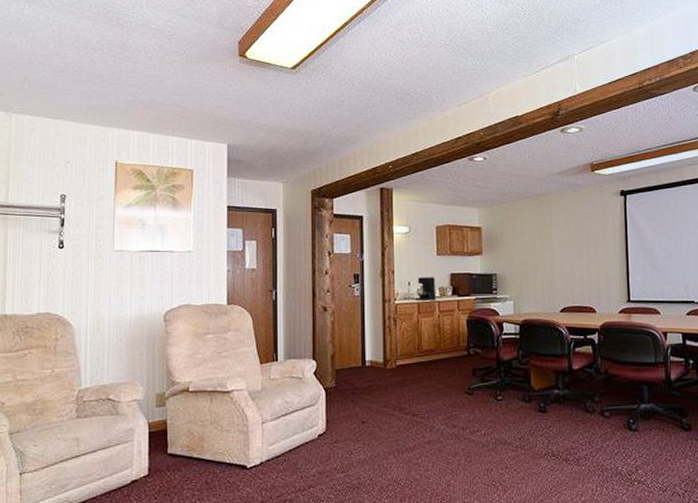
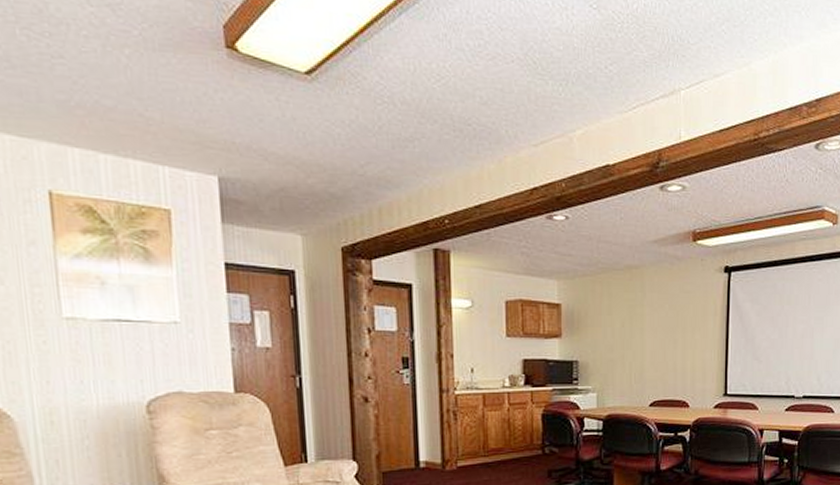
coffee maker: present [416,277,437,302] -> none [480,363,506,393]

